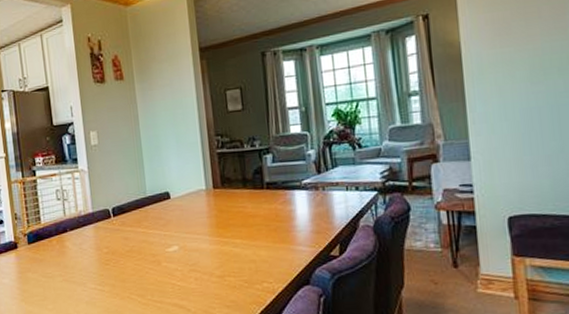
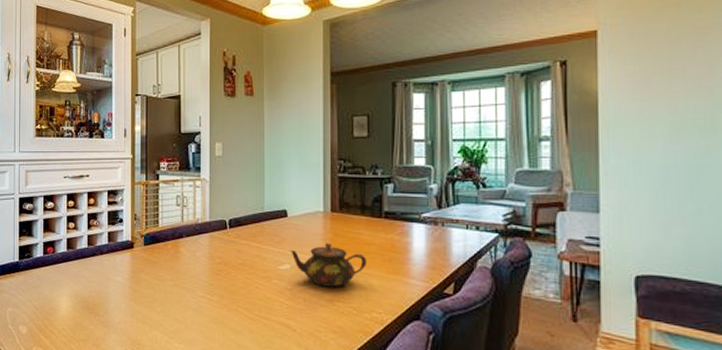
teapot: none [177,219,254,264] -> present [291,242,367,287]

